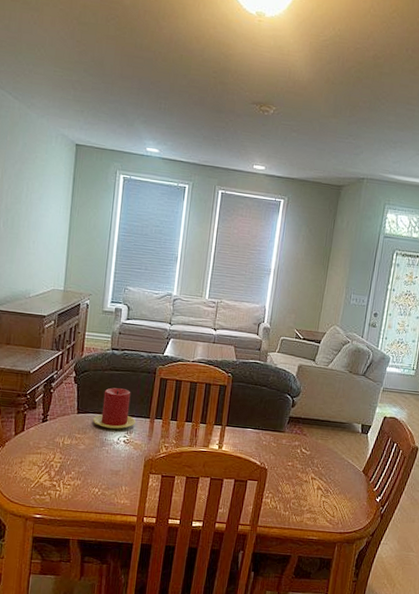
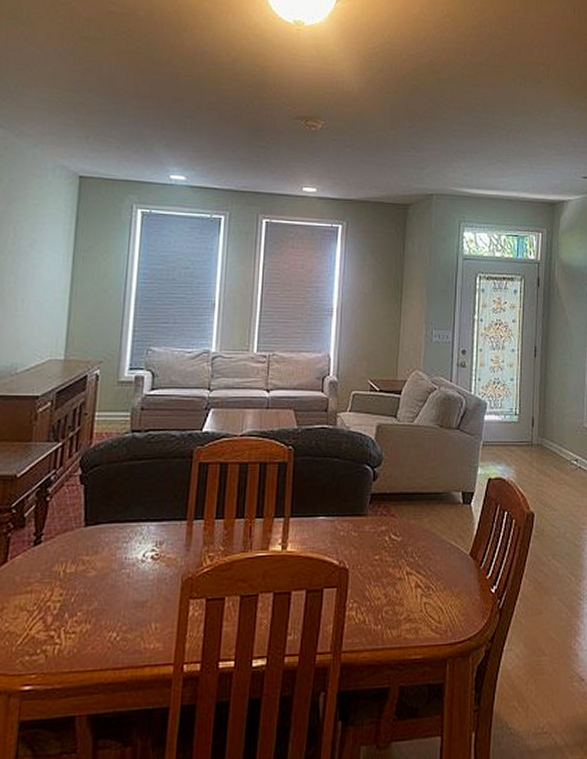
candle: present [92,387,136,430] -> none [107,483,168,543]

